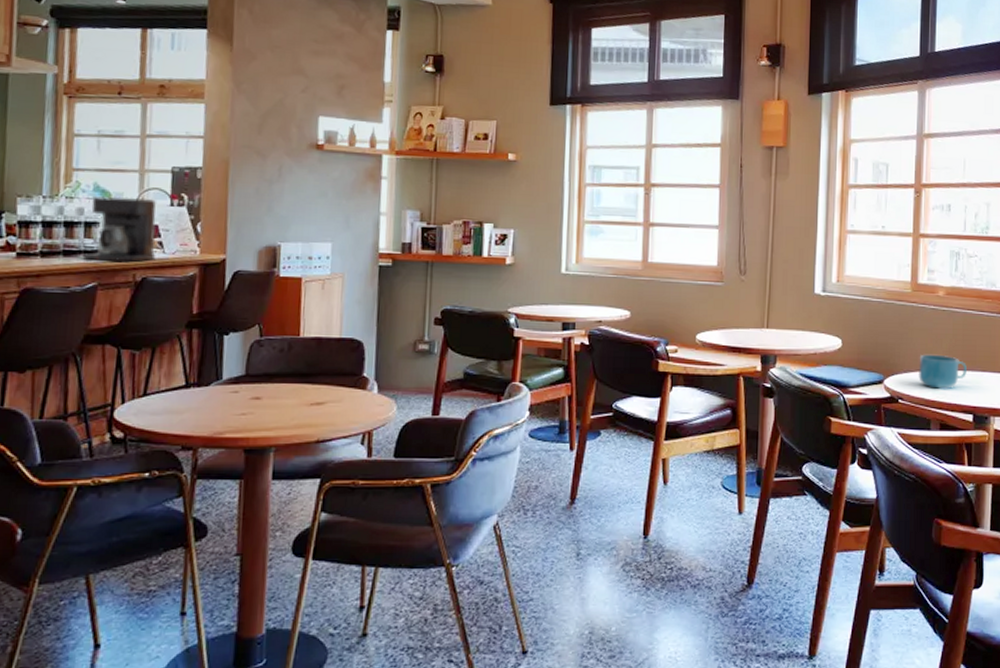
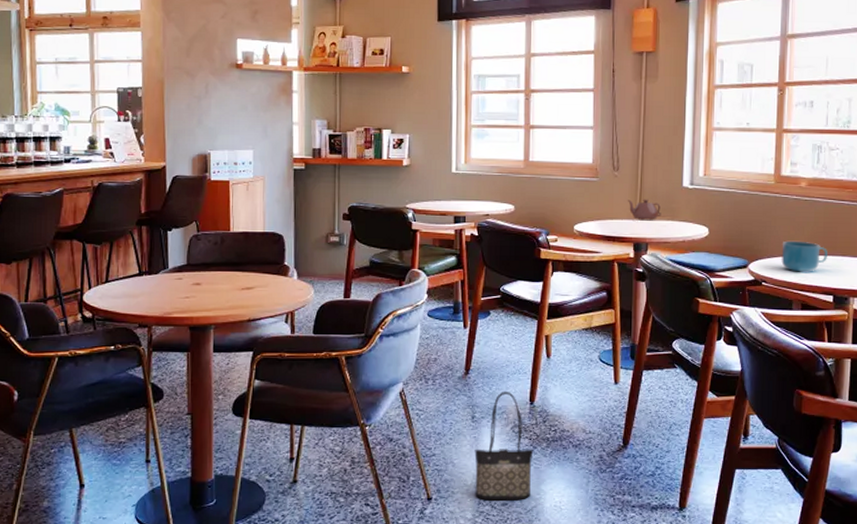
coffee maker: present [82,196,157,263] -> none [49,114,109,171]
tote bag: none [578,524,647,653] -> present [474,392,534,501]
teapot: none [754,306,792,331] -> present [627,199,662,221]

